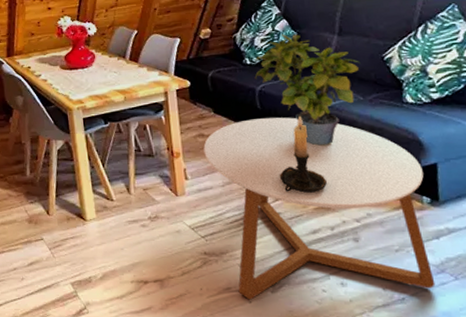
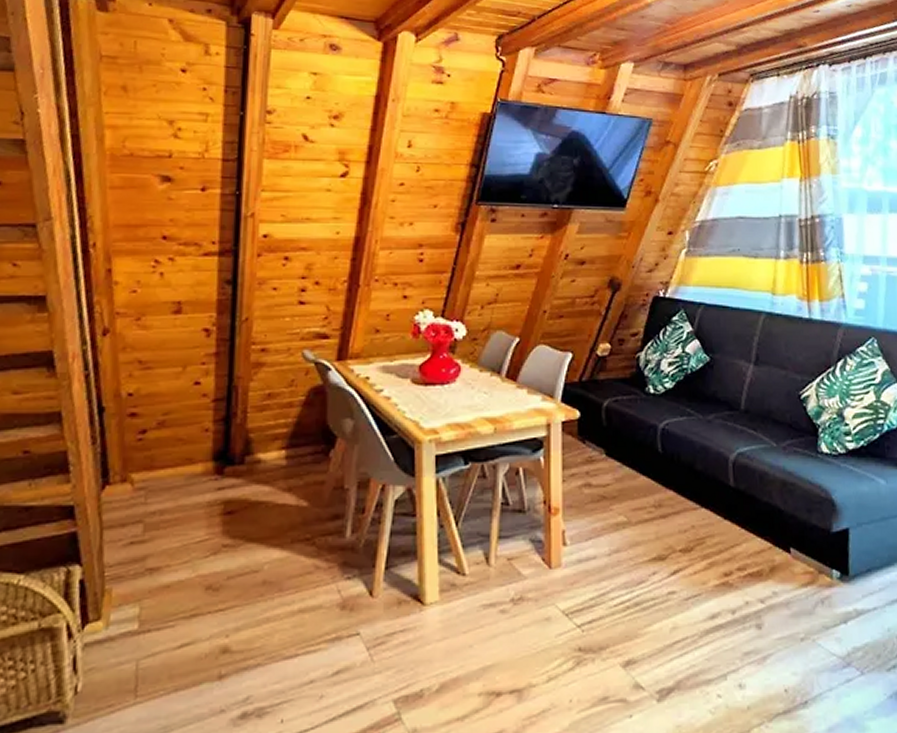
coffee table: present [203,117,436,300] -> none [589,465,841,713]
potted plant: present [254,34,361,146] -> none [657,358,776,503]
candle holder: present [279,115,328,193] -> none [677,463,732,565]

